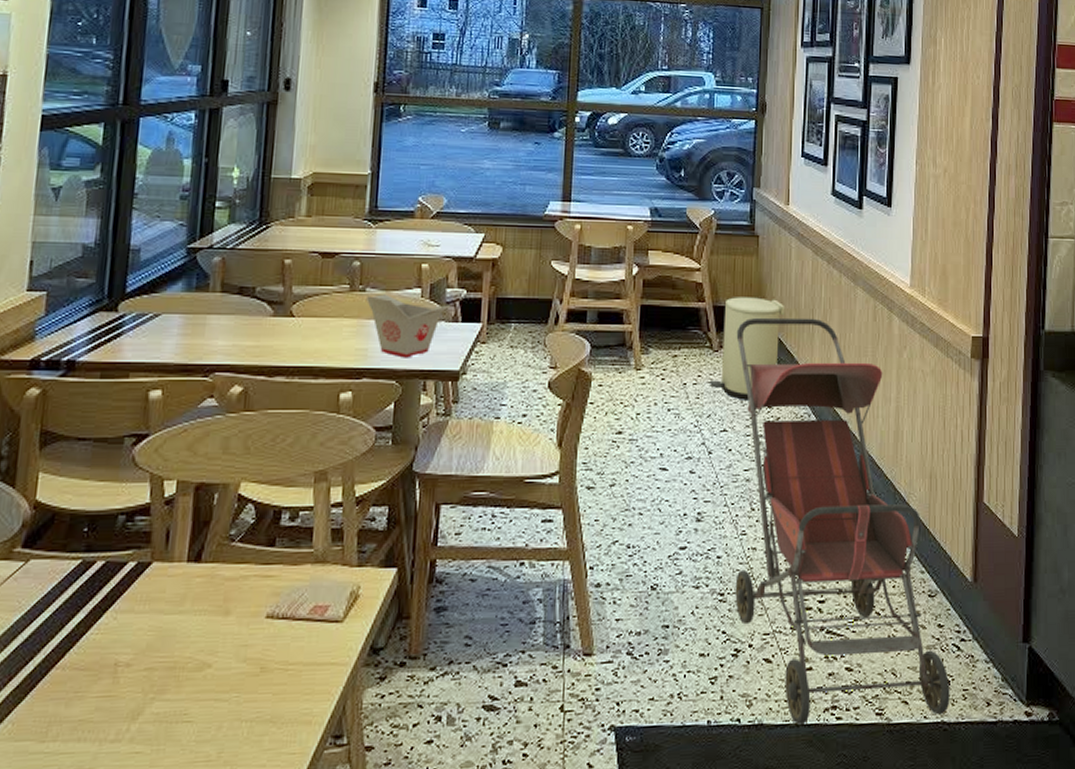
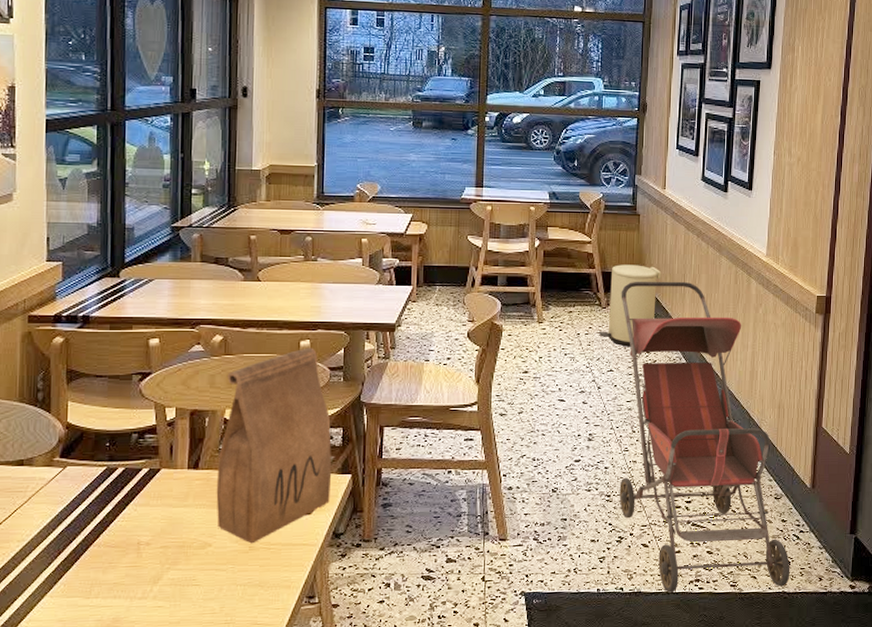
paper bag: none [220,401,374,664] -> present [216,348,332,544]
takeout container: present [365,294,451,358] -> none [317,263,387,314]

